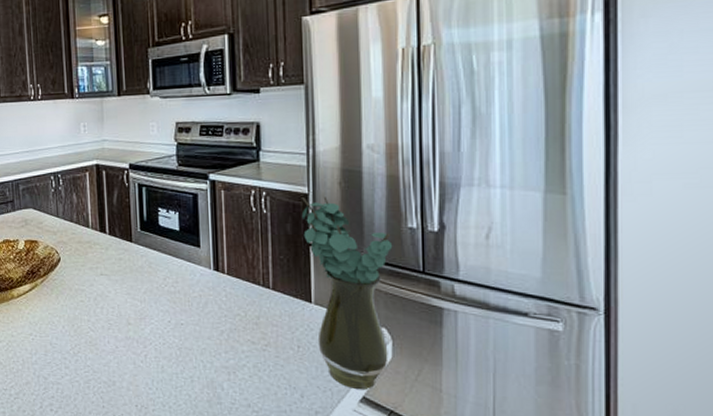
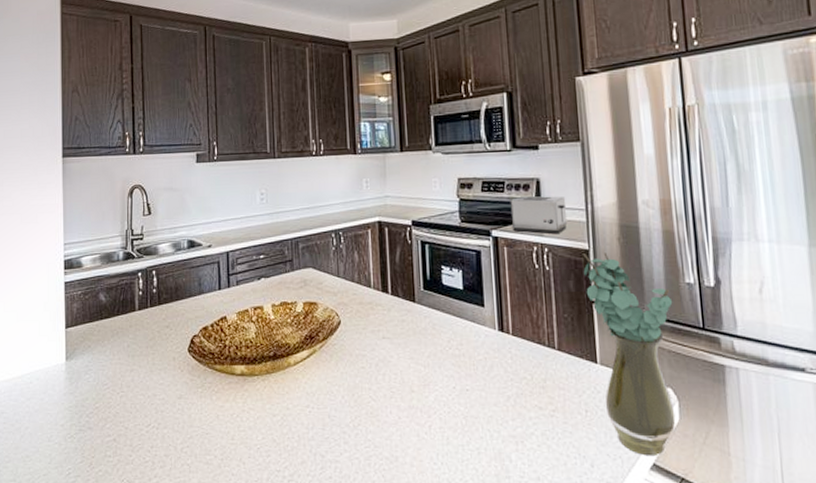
toaster: none [228,139,287,179] -> present [510,195,568,235]

